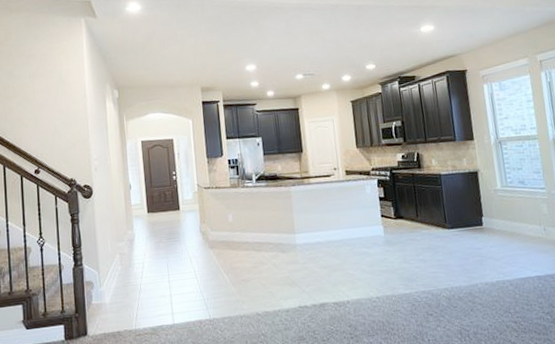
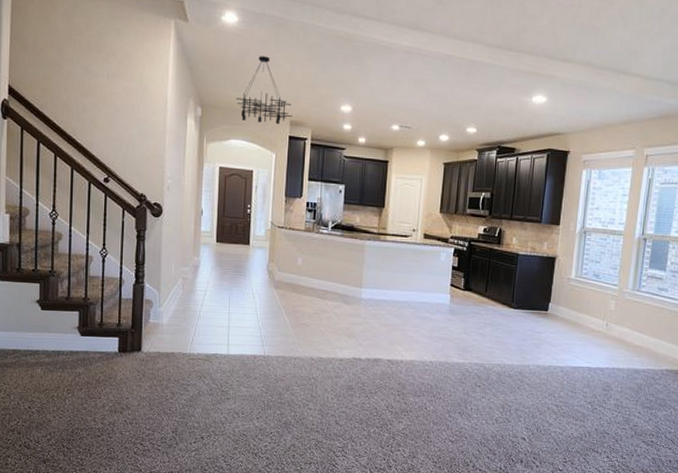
chandelier: none [148,34,202,95] -> present [236,56,292,125]

